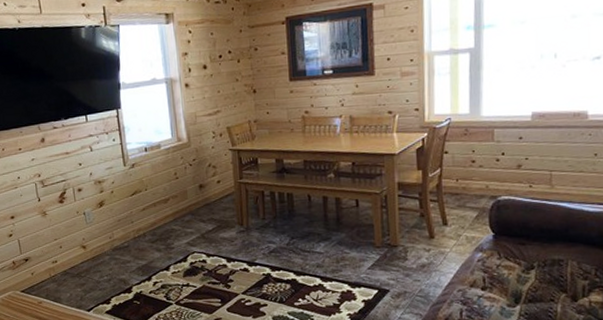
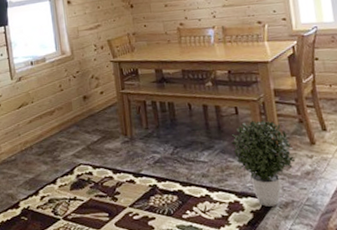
potted plant: none [348,213,412,296] -> present [231,120,295,207]

